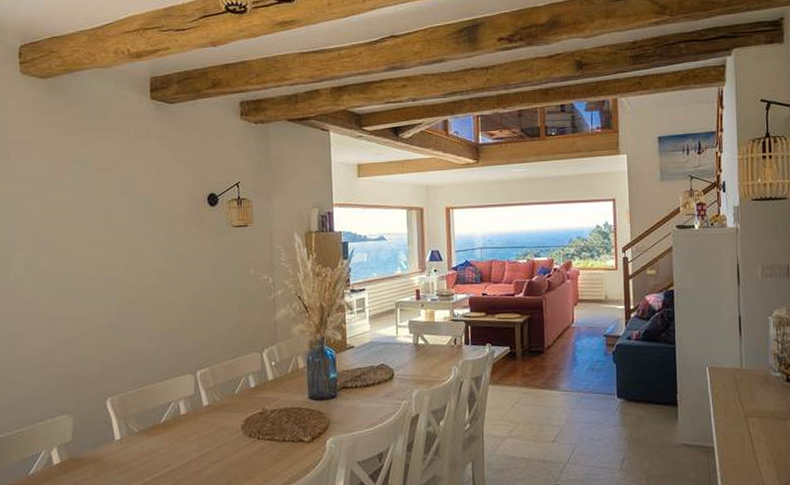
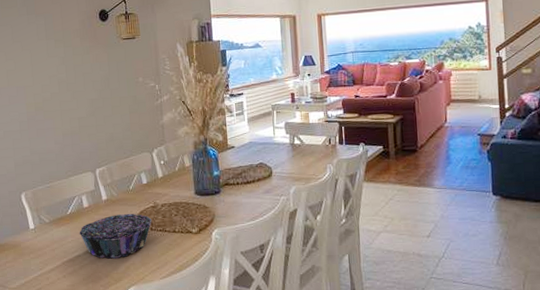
decorative bowl: none [174,420,259,473] -> present [79,213,152,259]

